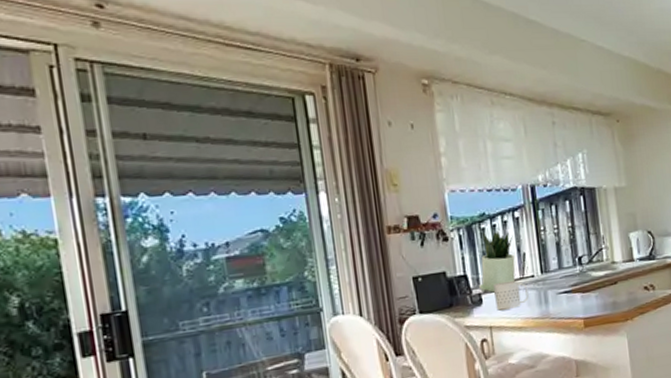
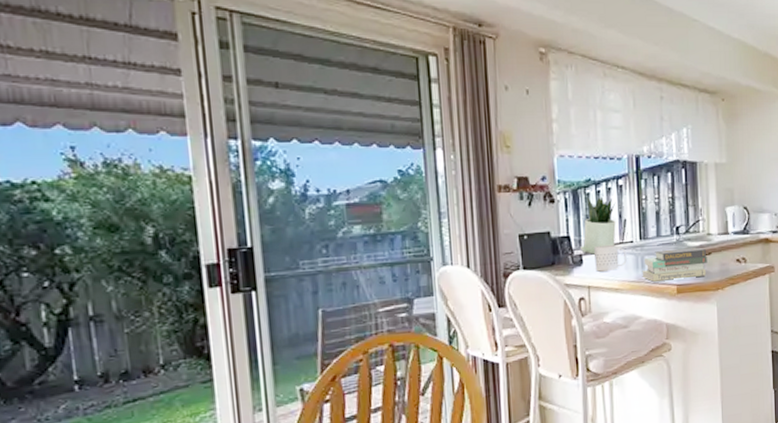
books: none [545,277,614,317] -> present [642,247,708,282]

